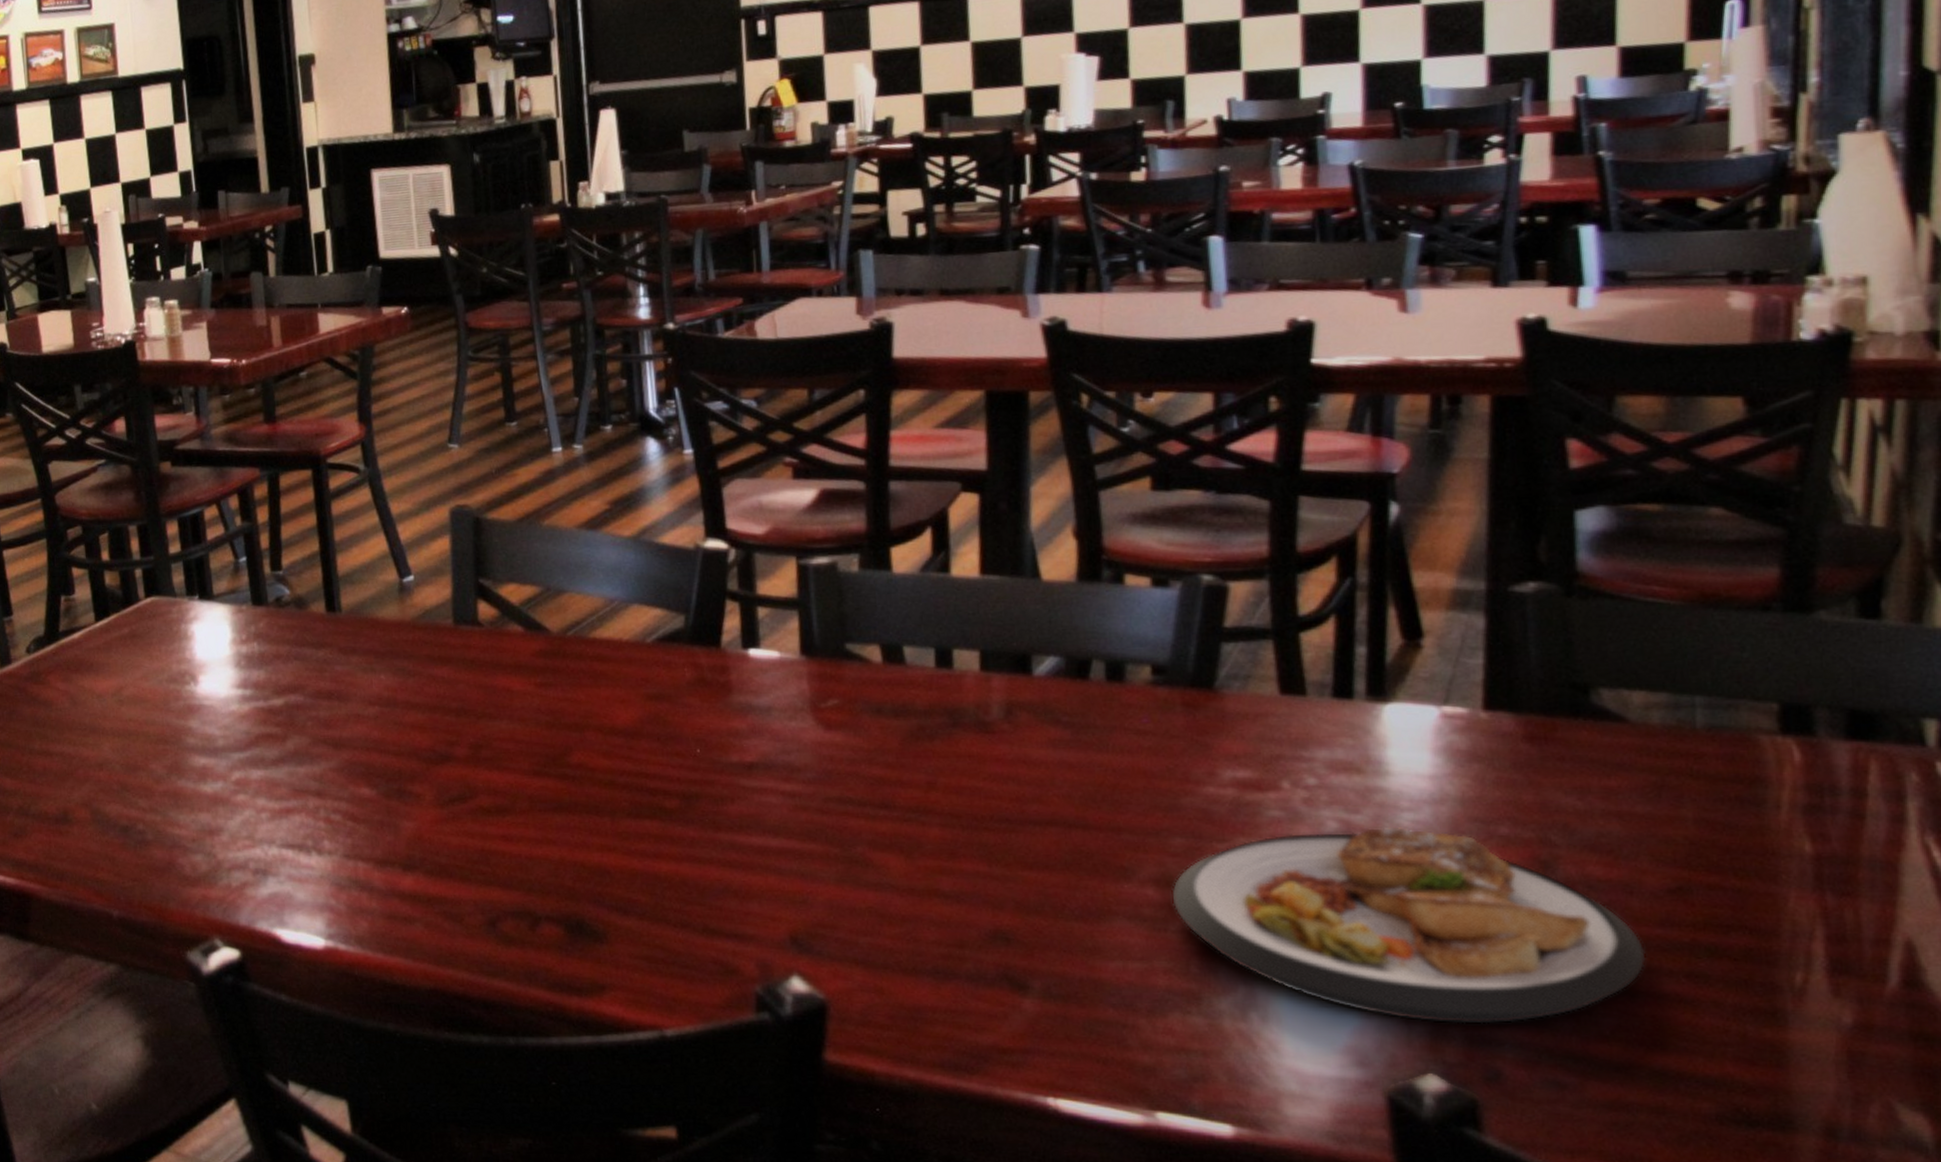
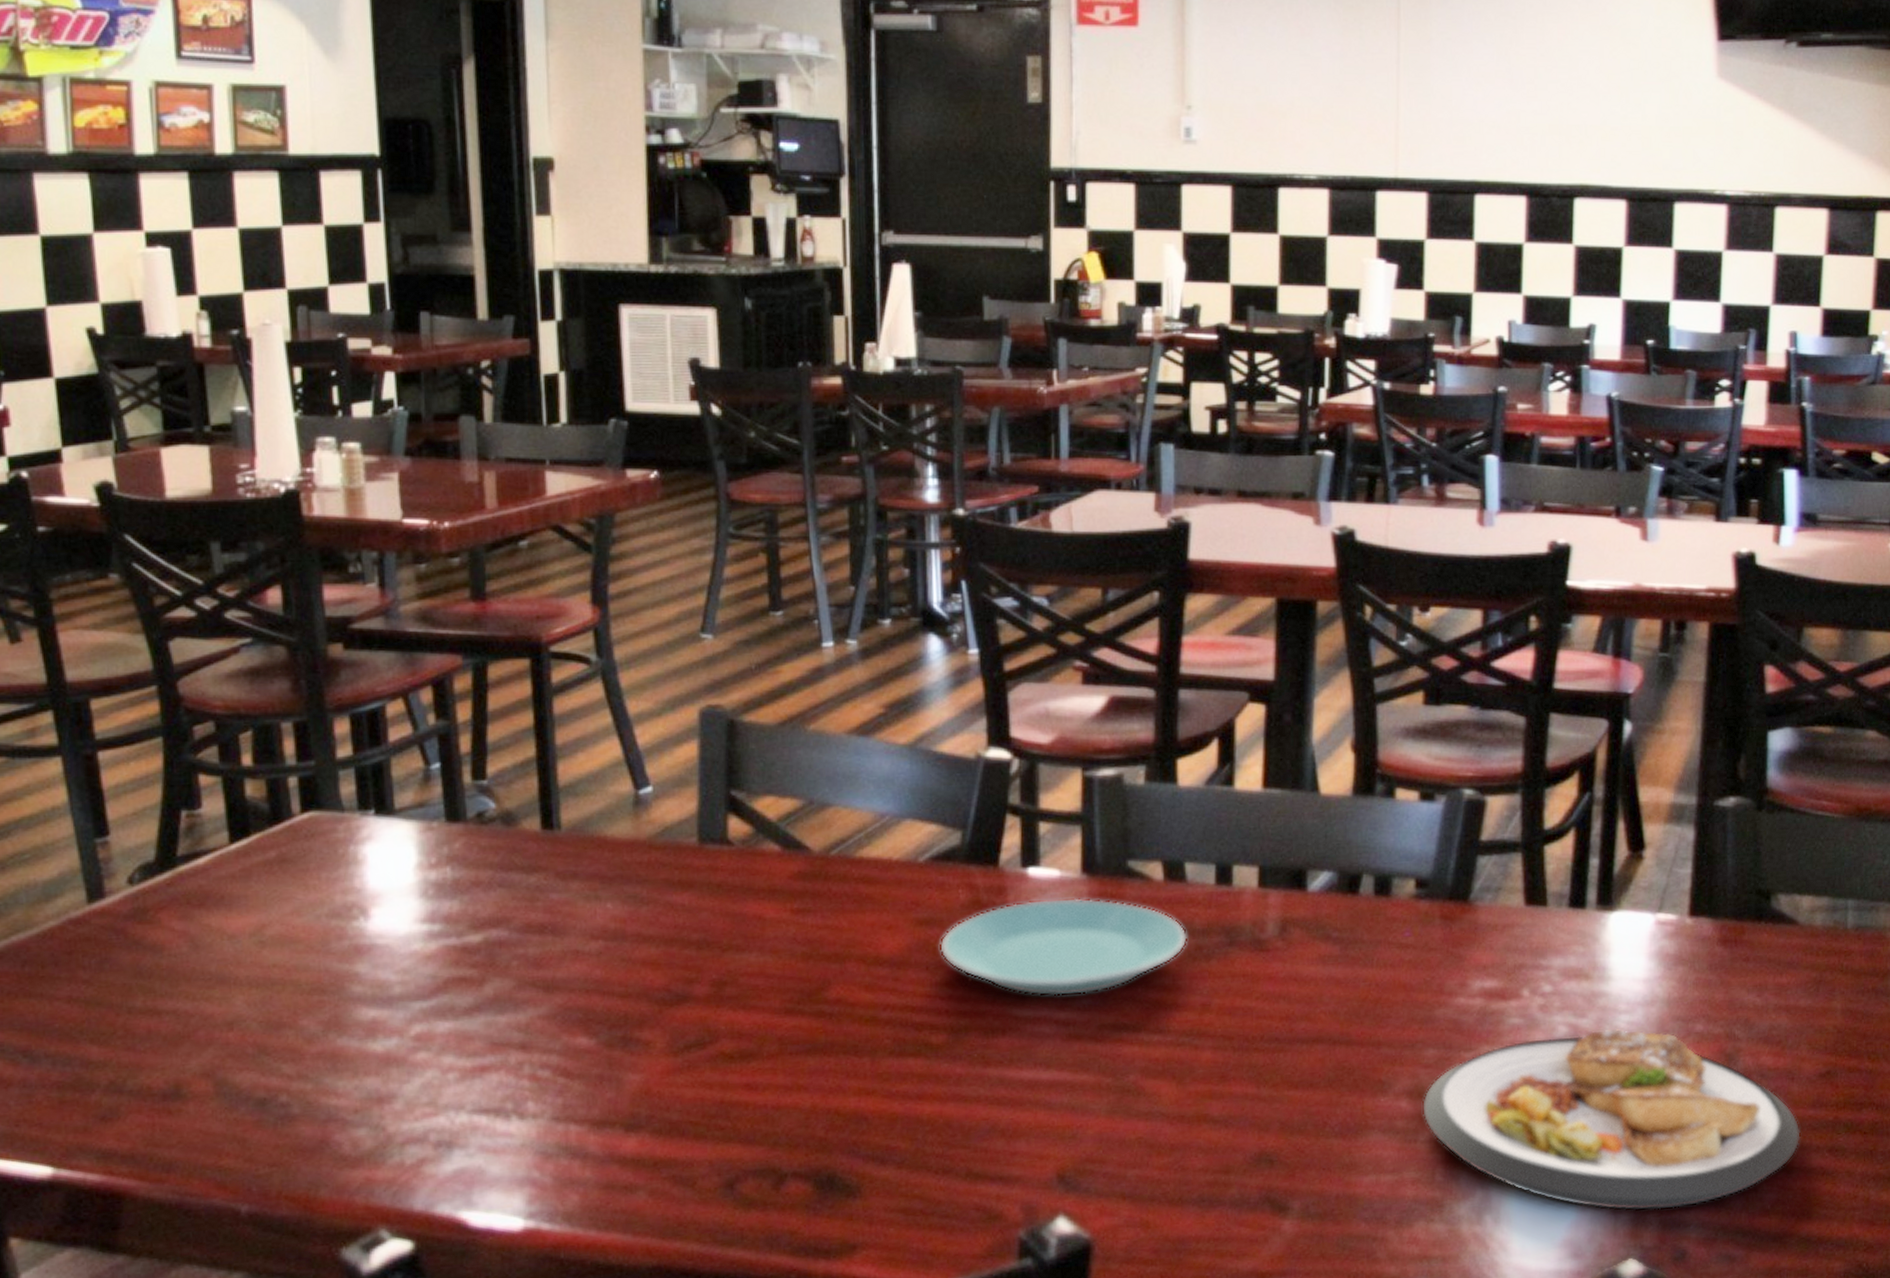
plate: none [668,677,909,770] -> present [938,897,1187,997]

